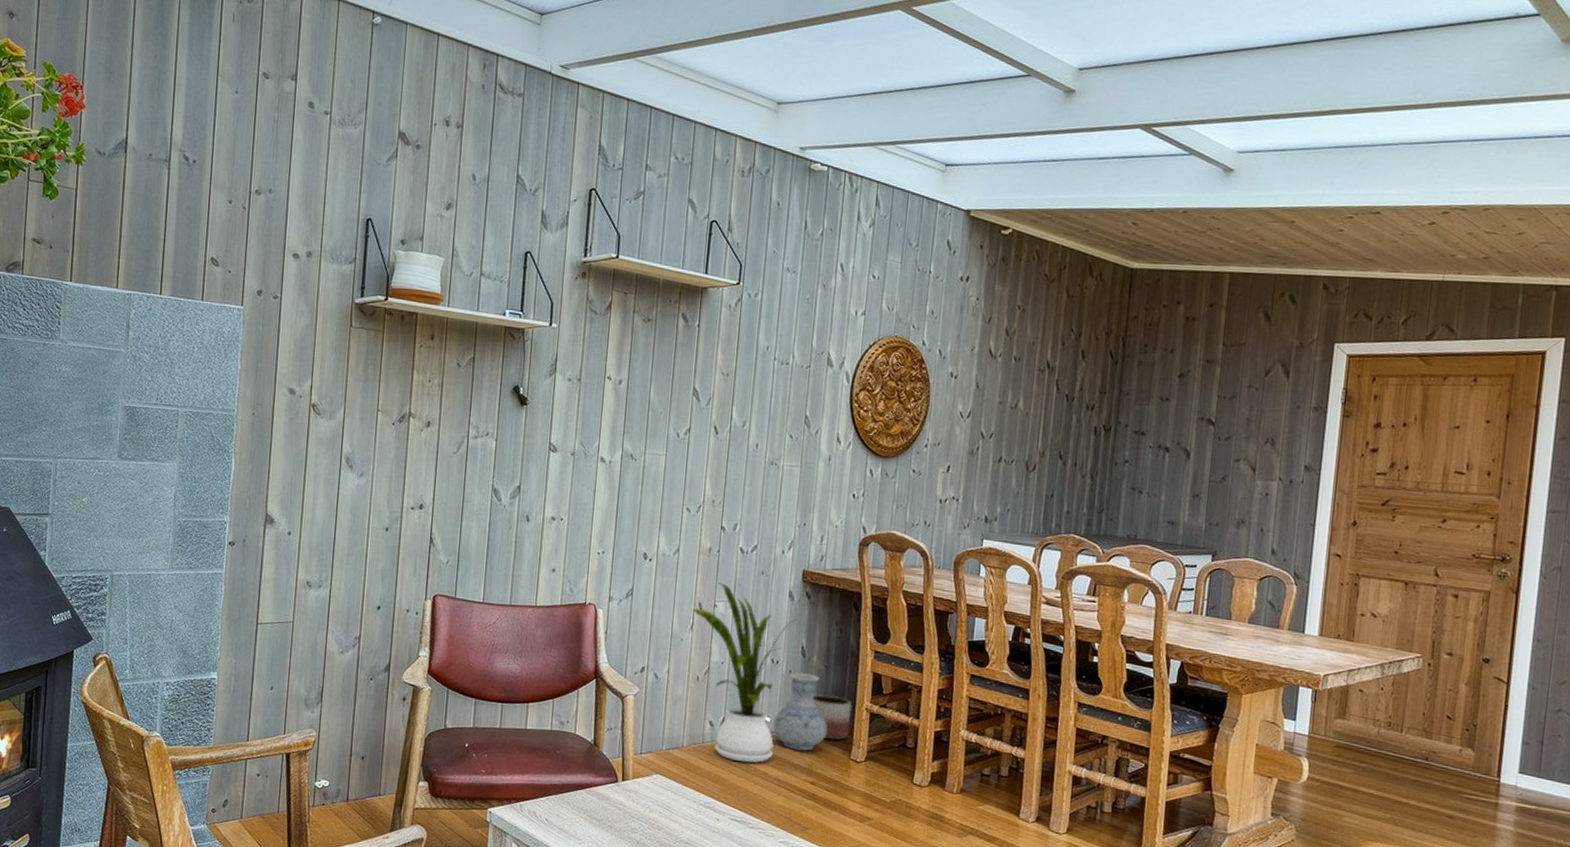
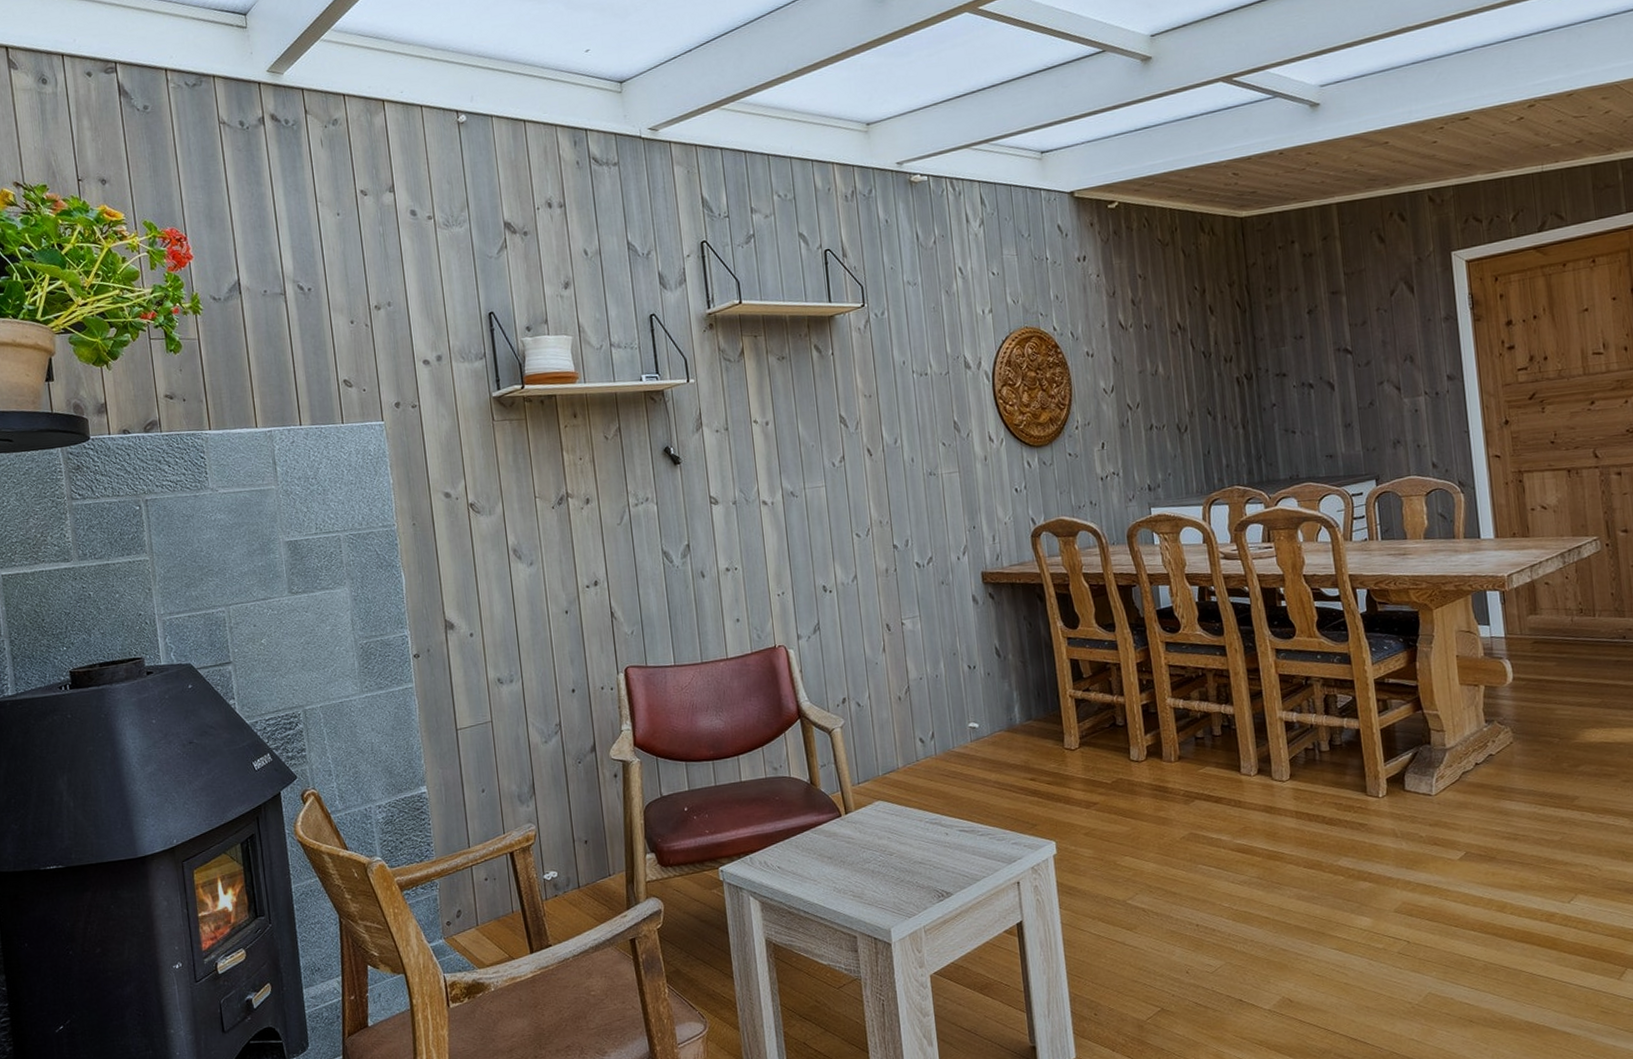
house plant: present [692,582,796,763] -> none [881,600,988,773]
vase: present [772,673,828,751] -> none [981,672,1037,750]
planter: present [812,695,852,740] -> none [1015,689,1058,734]

